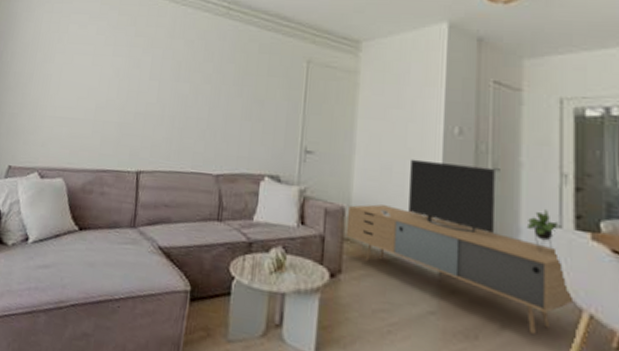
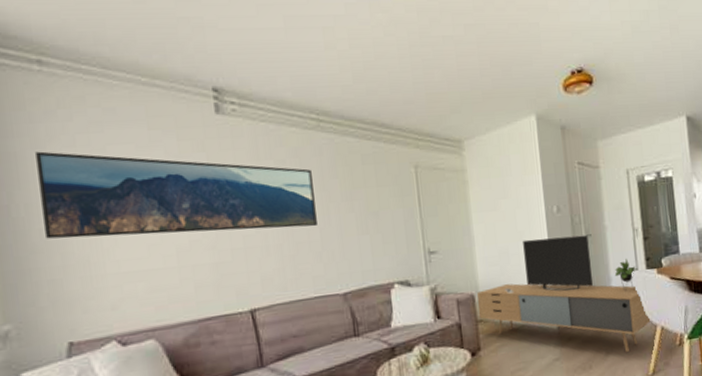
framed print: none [17,14,213,105] -> present [35,151,317,239]

